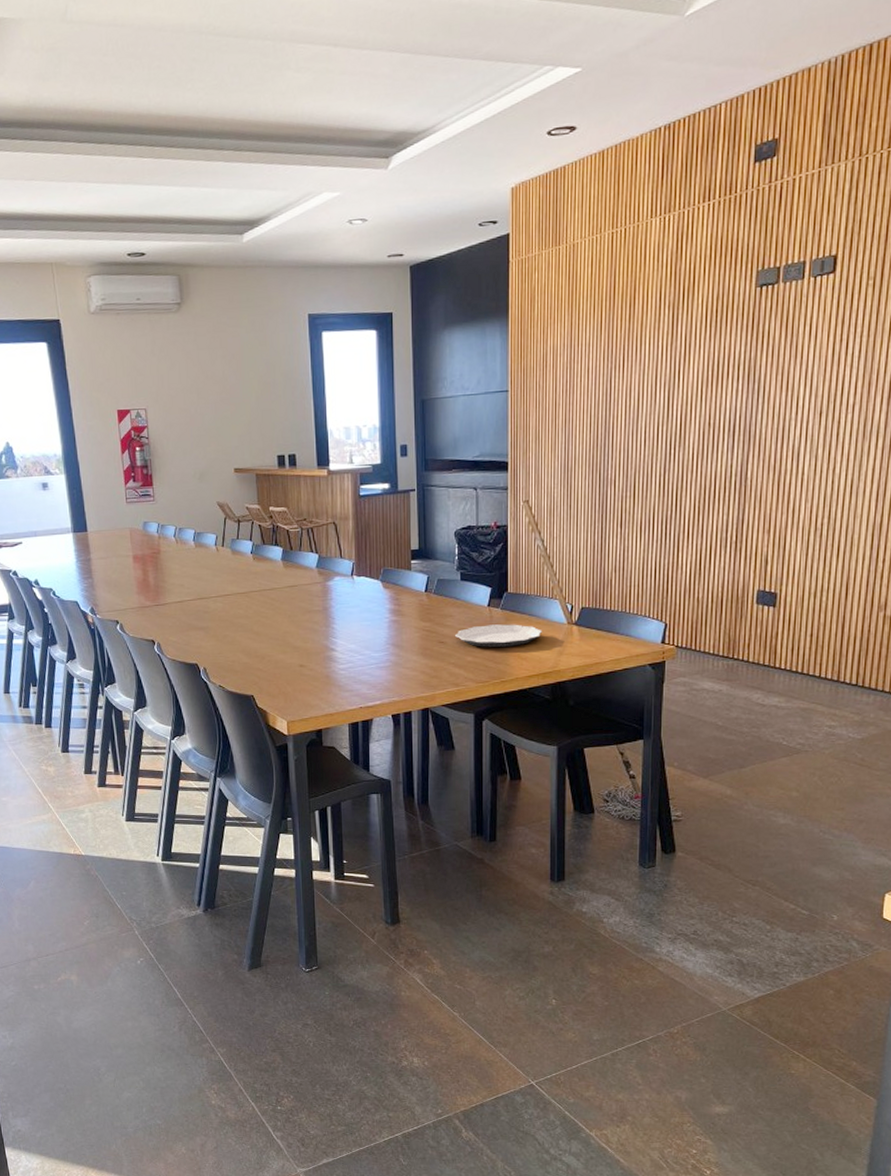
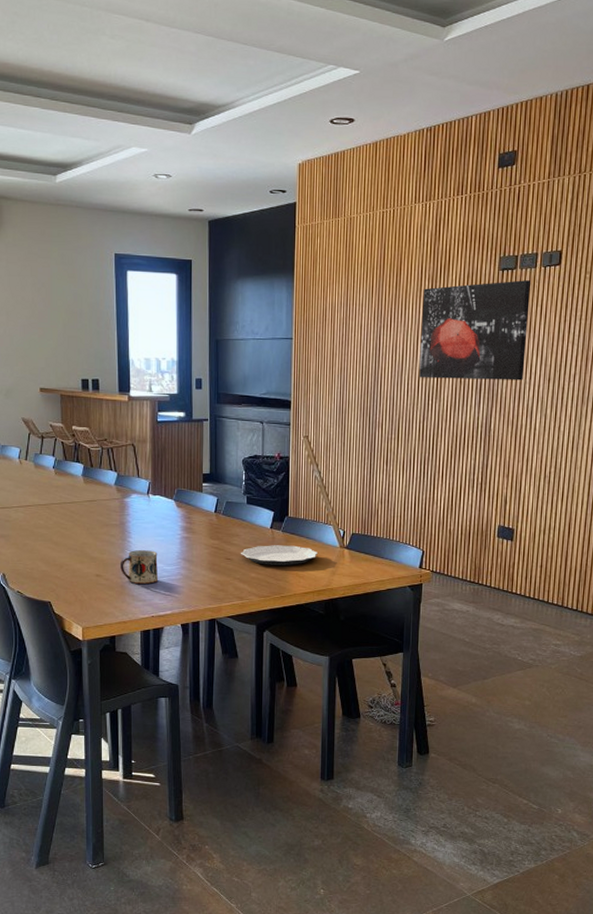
mug: none [324,636,365,674] -> present [119,550,158,585]
wall art: none [659,295,796,424] -> present [419,280,530,381]

